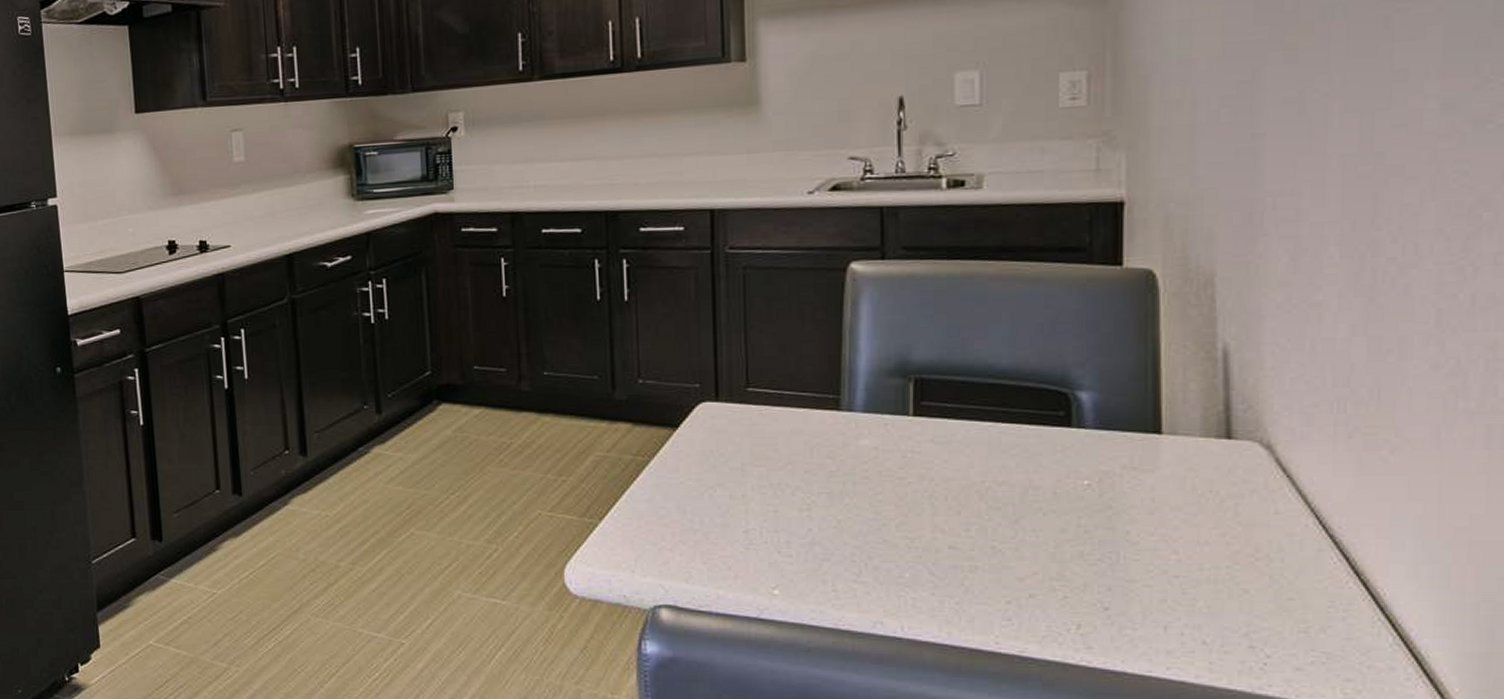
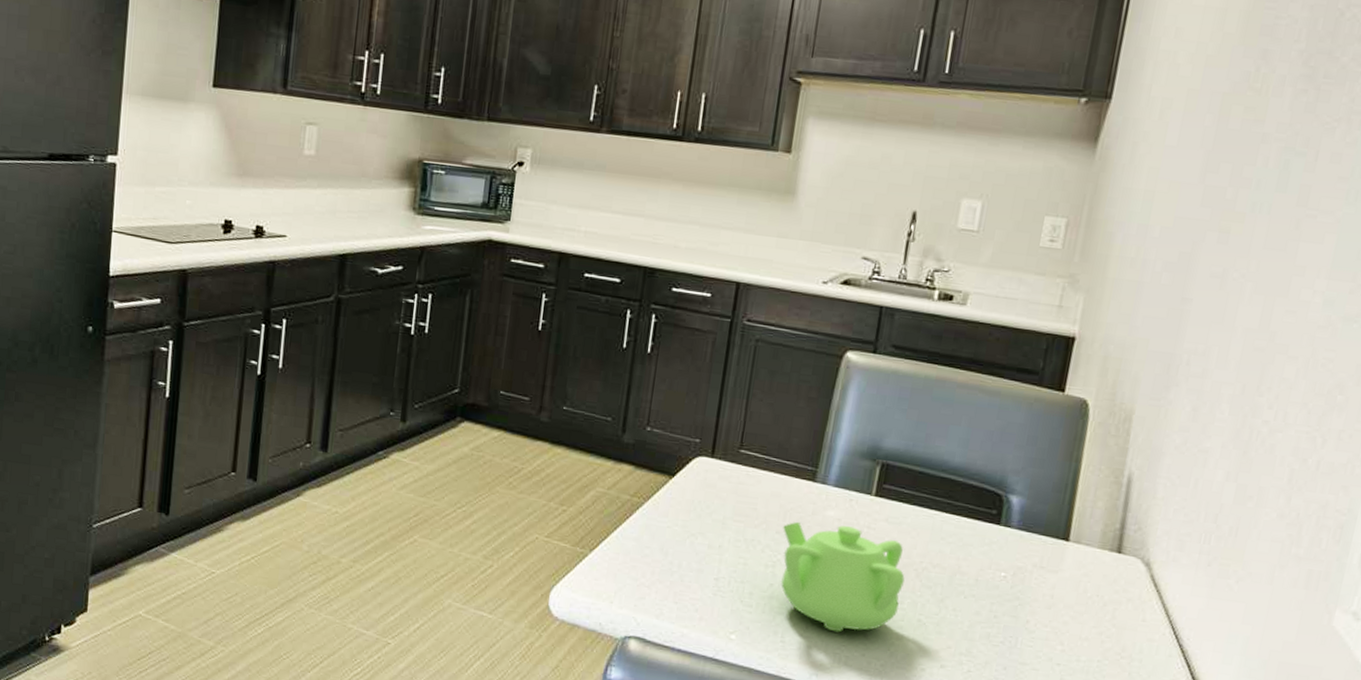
teapot: none [812,454,966,573] -> present [780,521,905,633]

